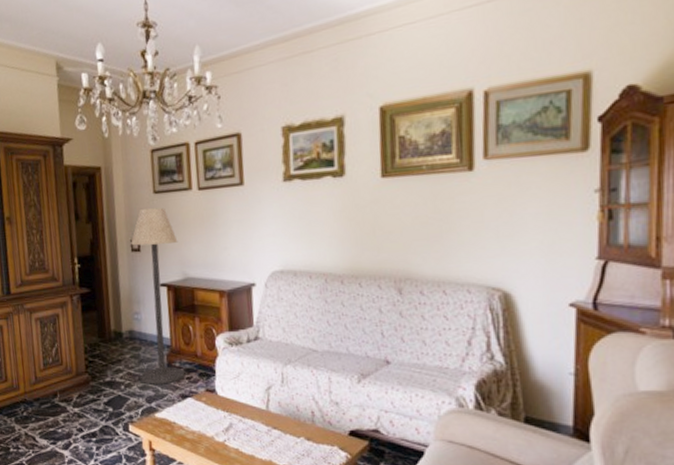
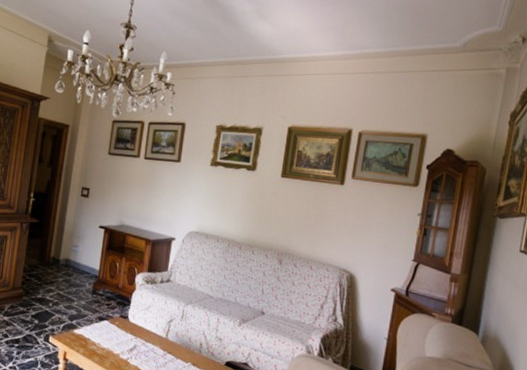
floor lamp: present [131,207,184,385] -> none [67,164,121,307]

